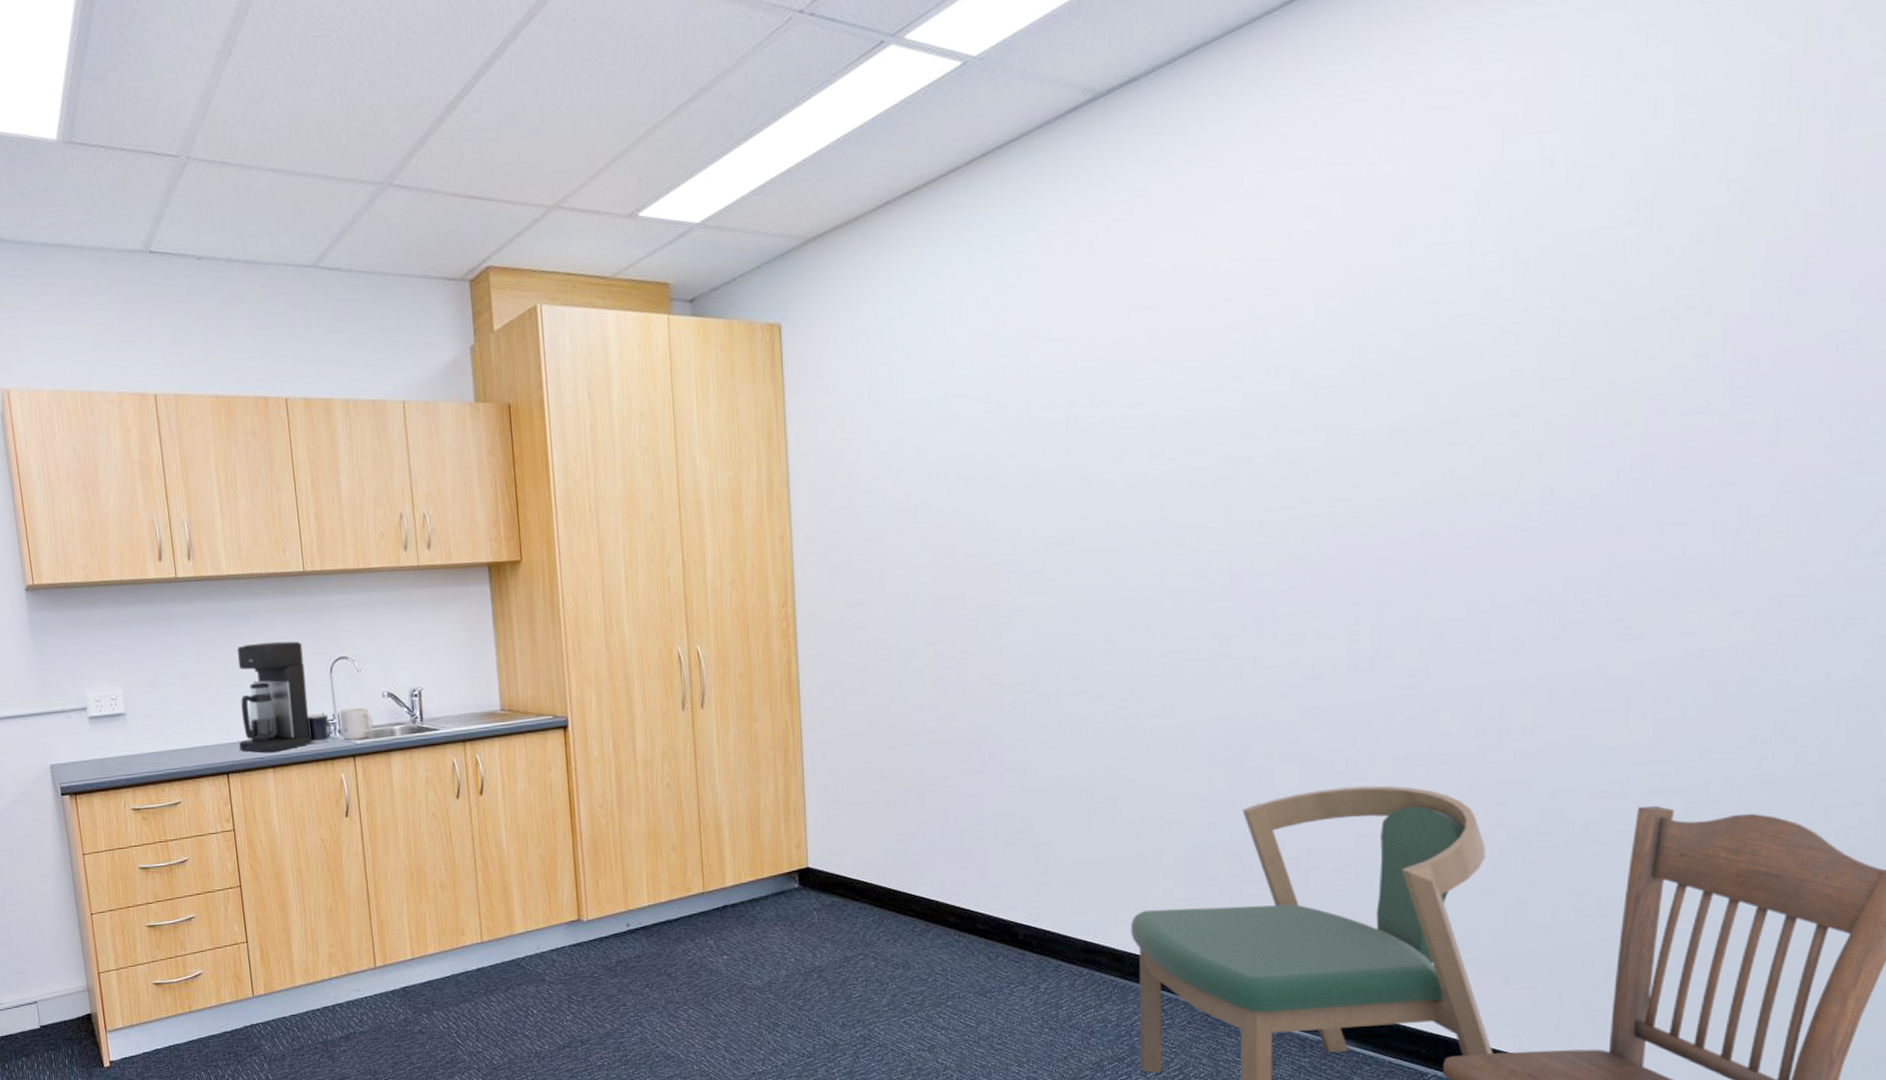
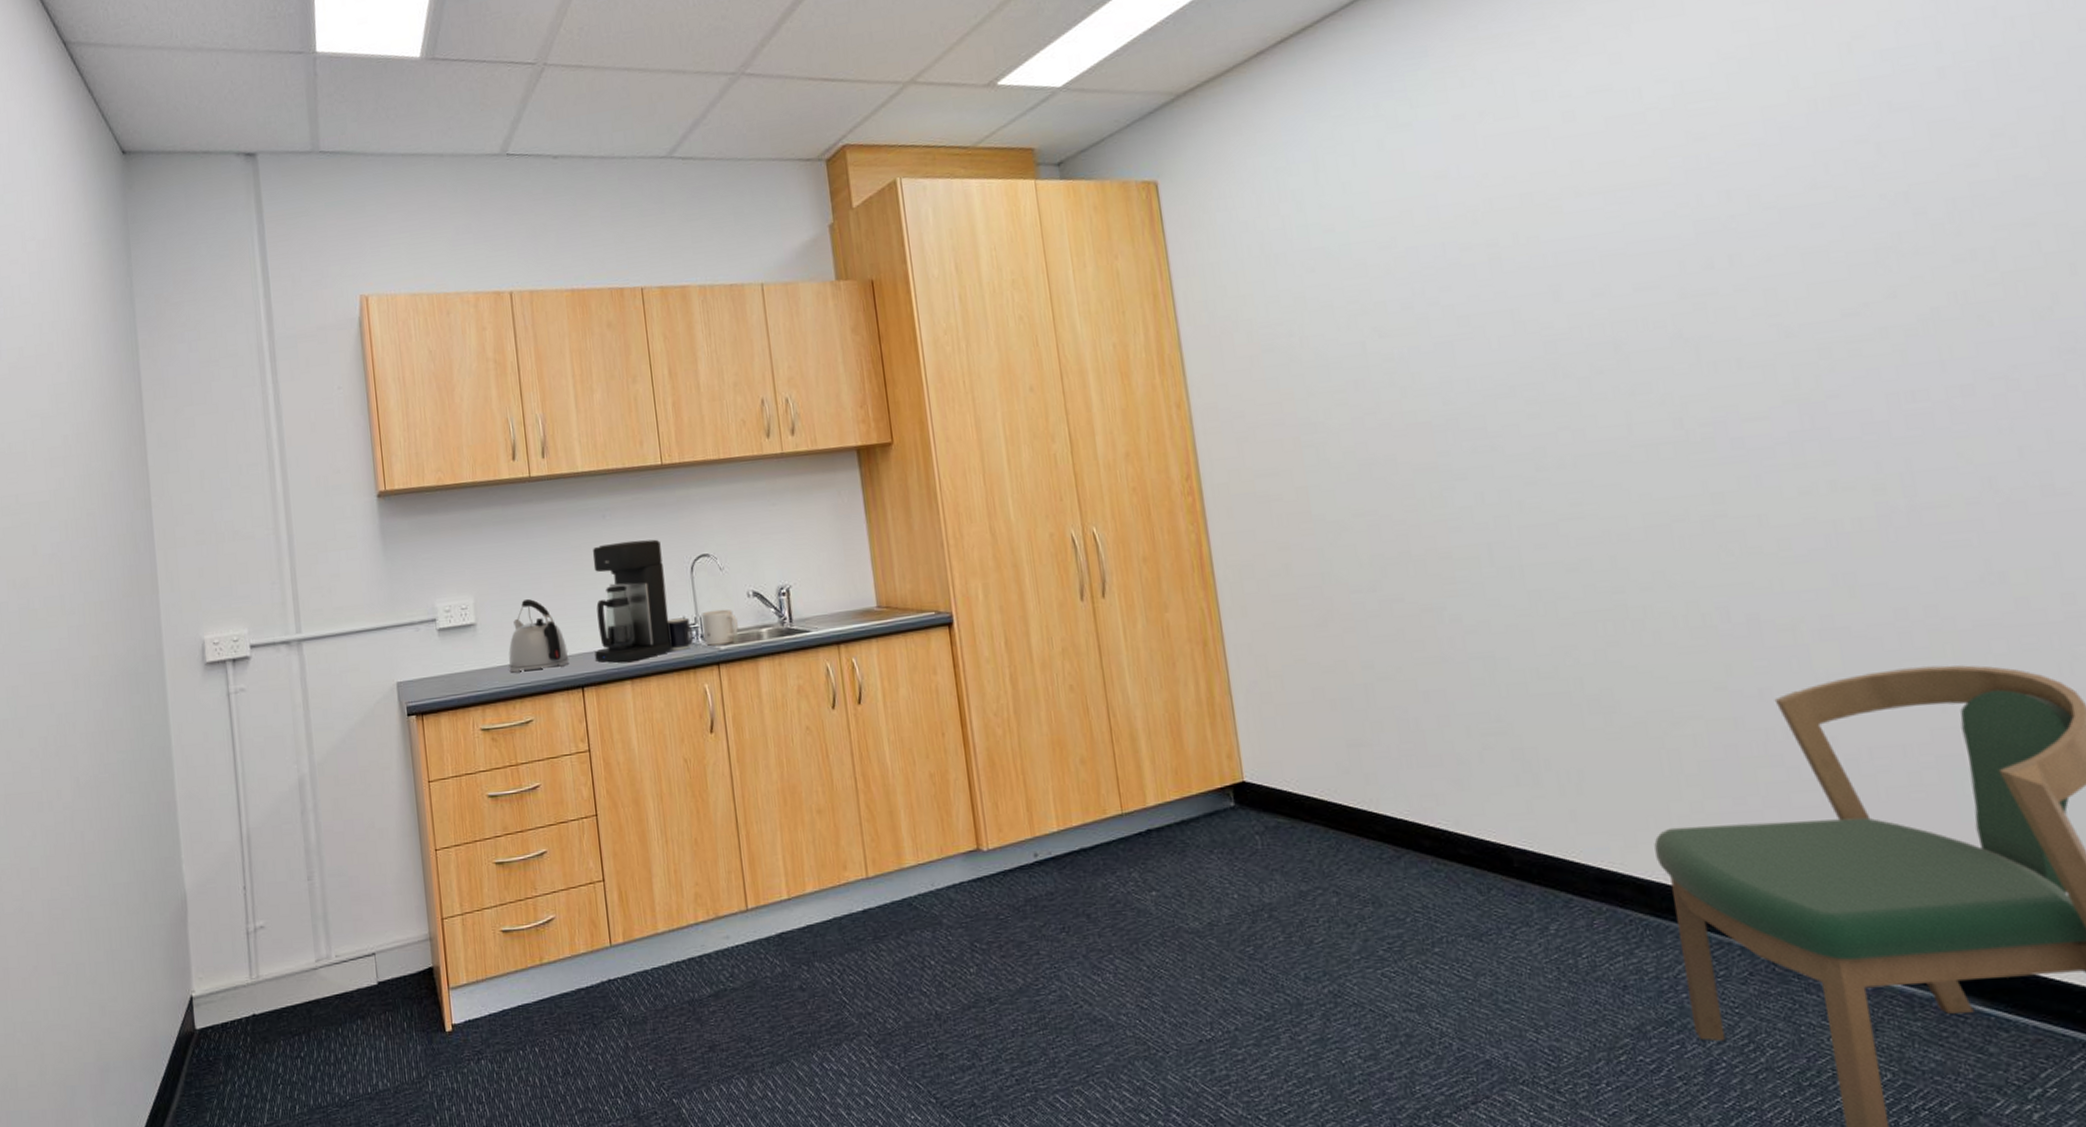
kettle: none [157,692,215,759] -> present [508,599,569,673]

